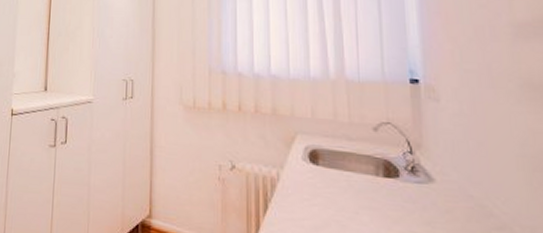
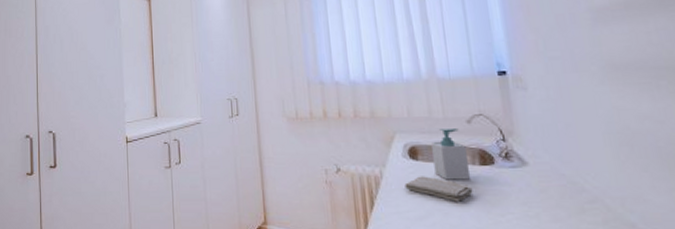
washcloth: none [302,182,374,214] -> present [404,176,473,202]
soap bottle: none [334,134,372,192] -> present [431,128,470,180]

